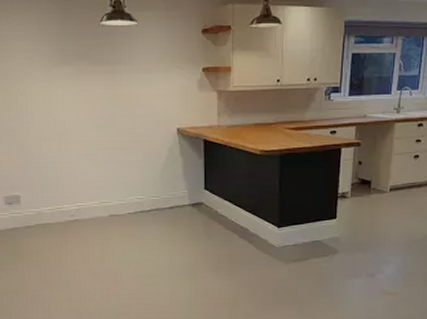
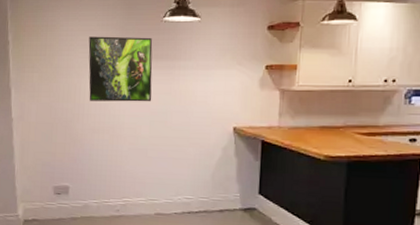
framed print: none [25,41,96,109] -> present [88,36,153,102]

